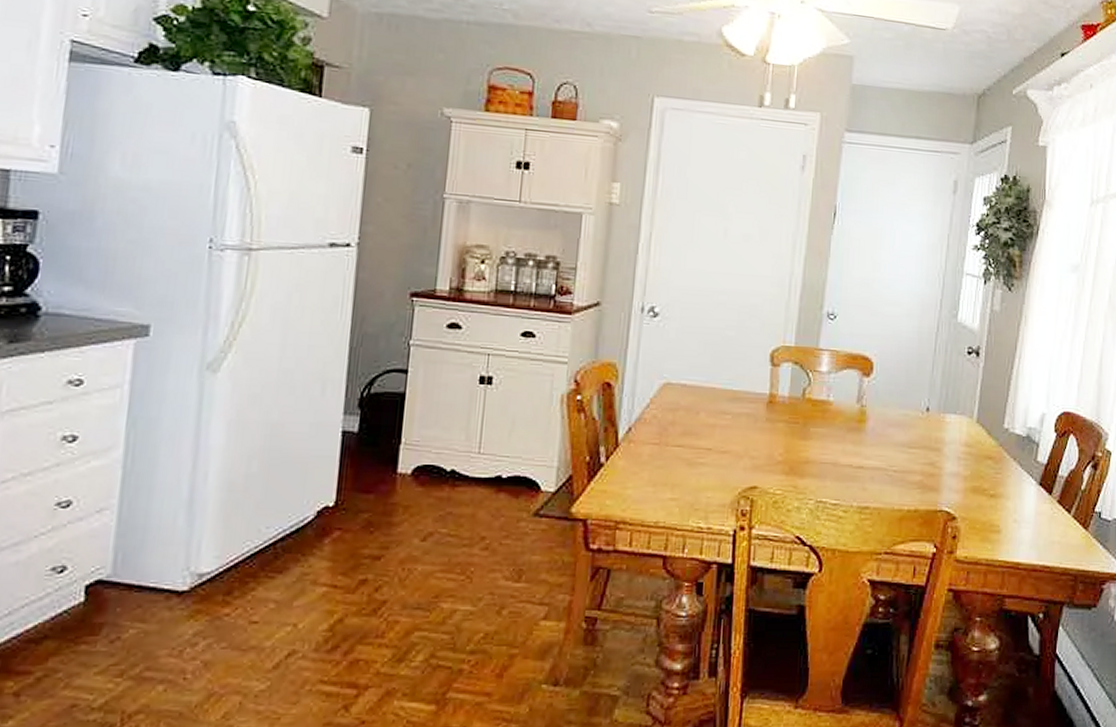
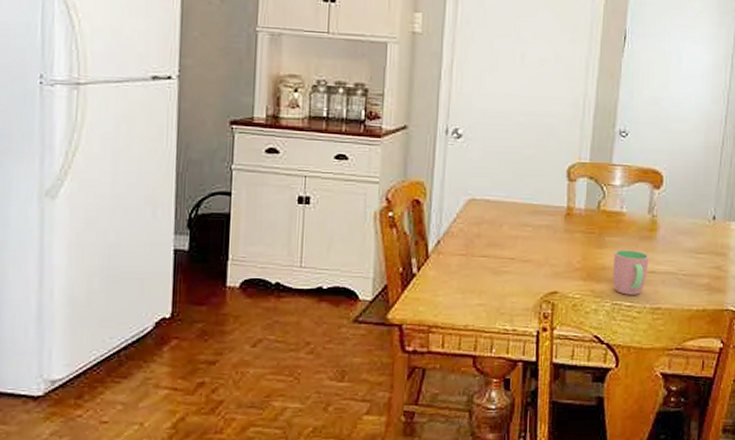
cup: none [817,442,858,492] -> present [613,250,650,295]

